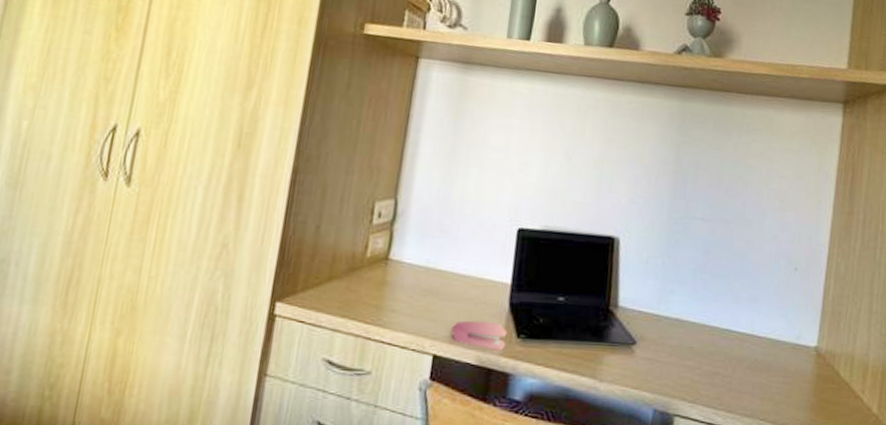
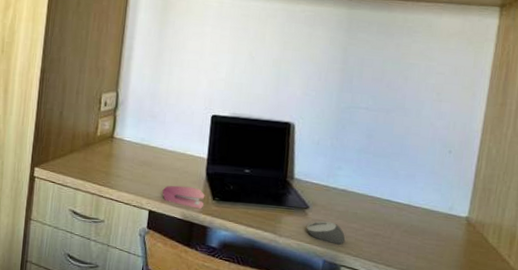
computer mouse: none [633,359,680,389] -> present [306,221,346,245]

